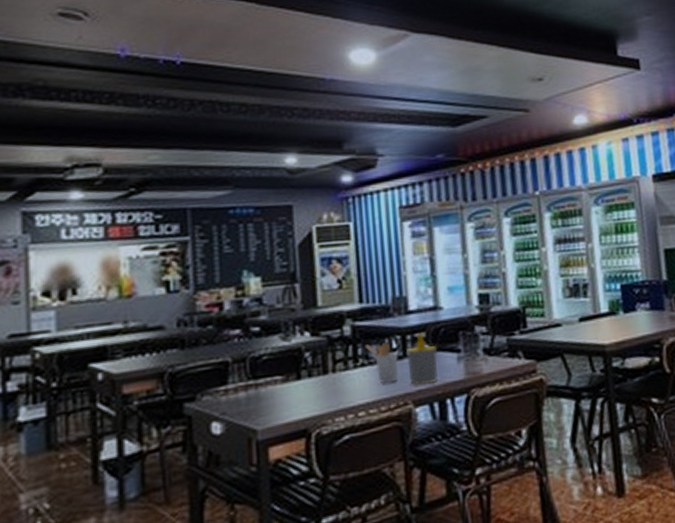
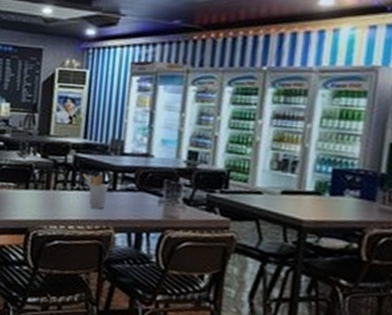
soap bottle: present [405,332,438,386] -> none [114,173,144,218]

